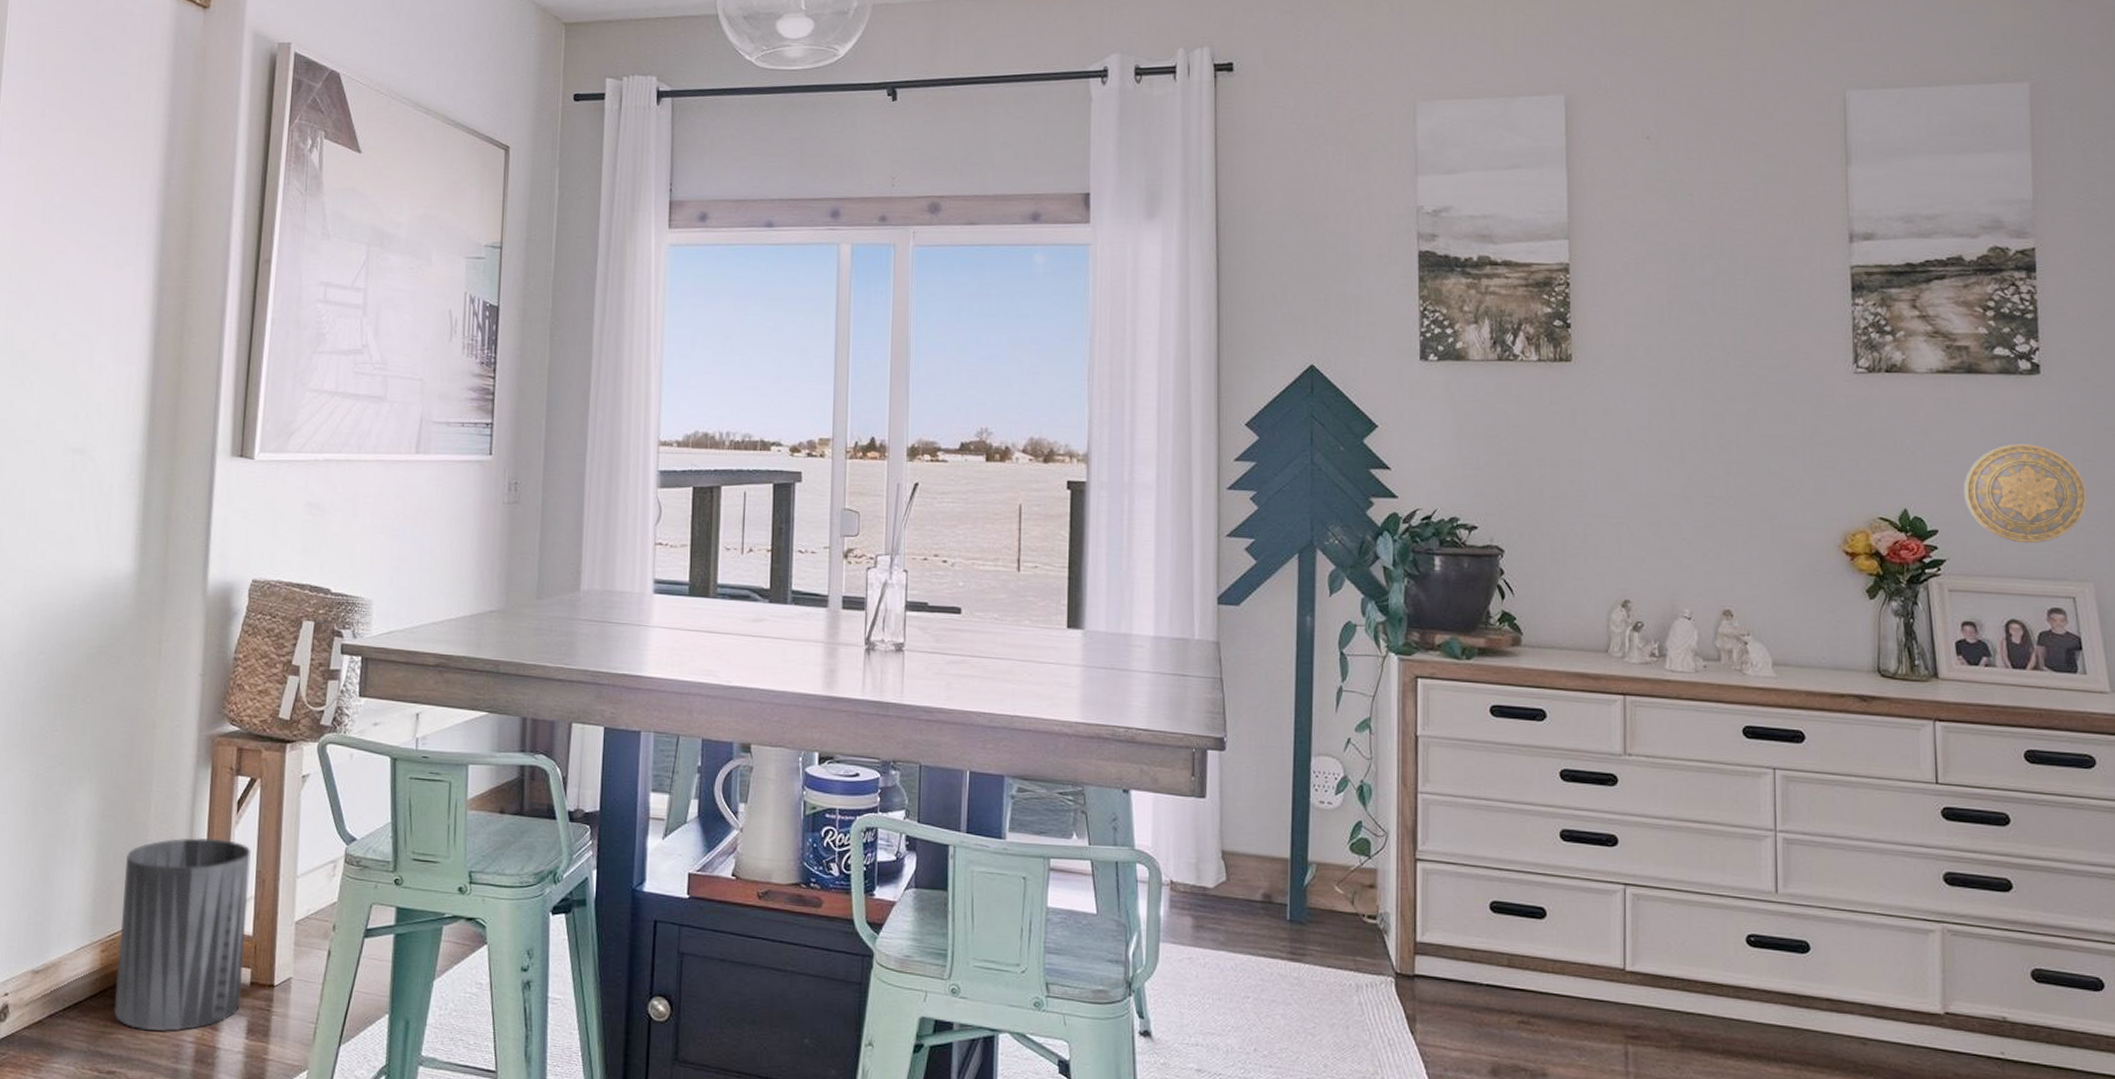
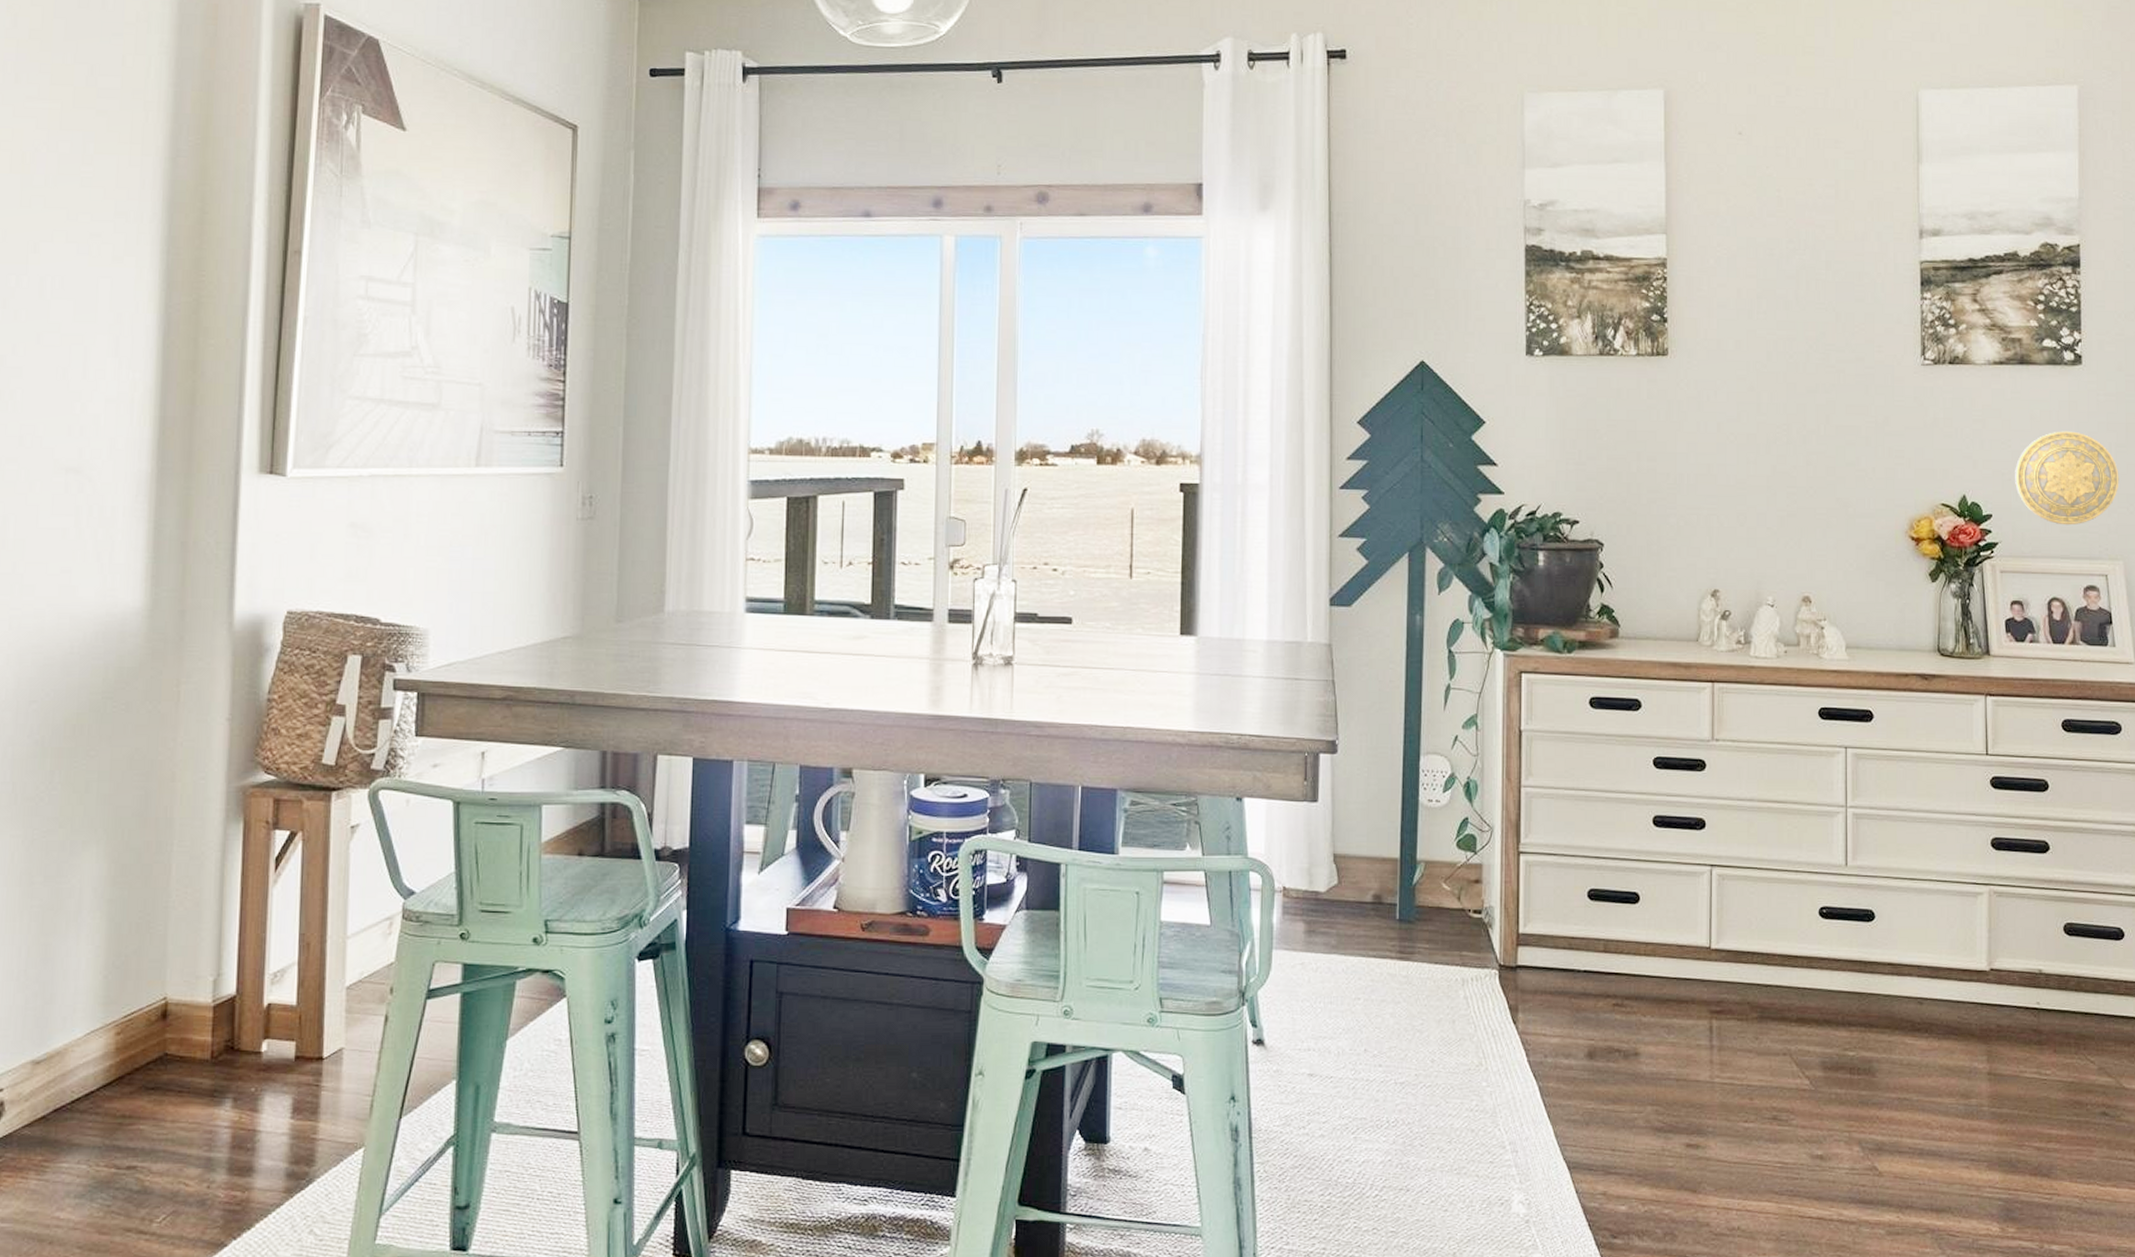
trash can: present [113,838,251,1031] -> none [132,900,292,1117]

